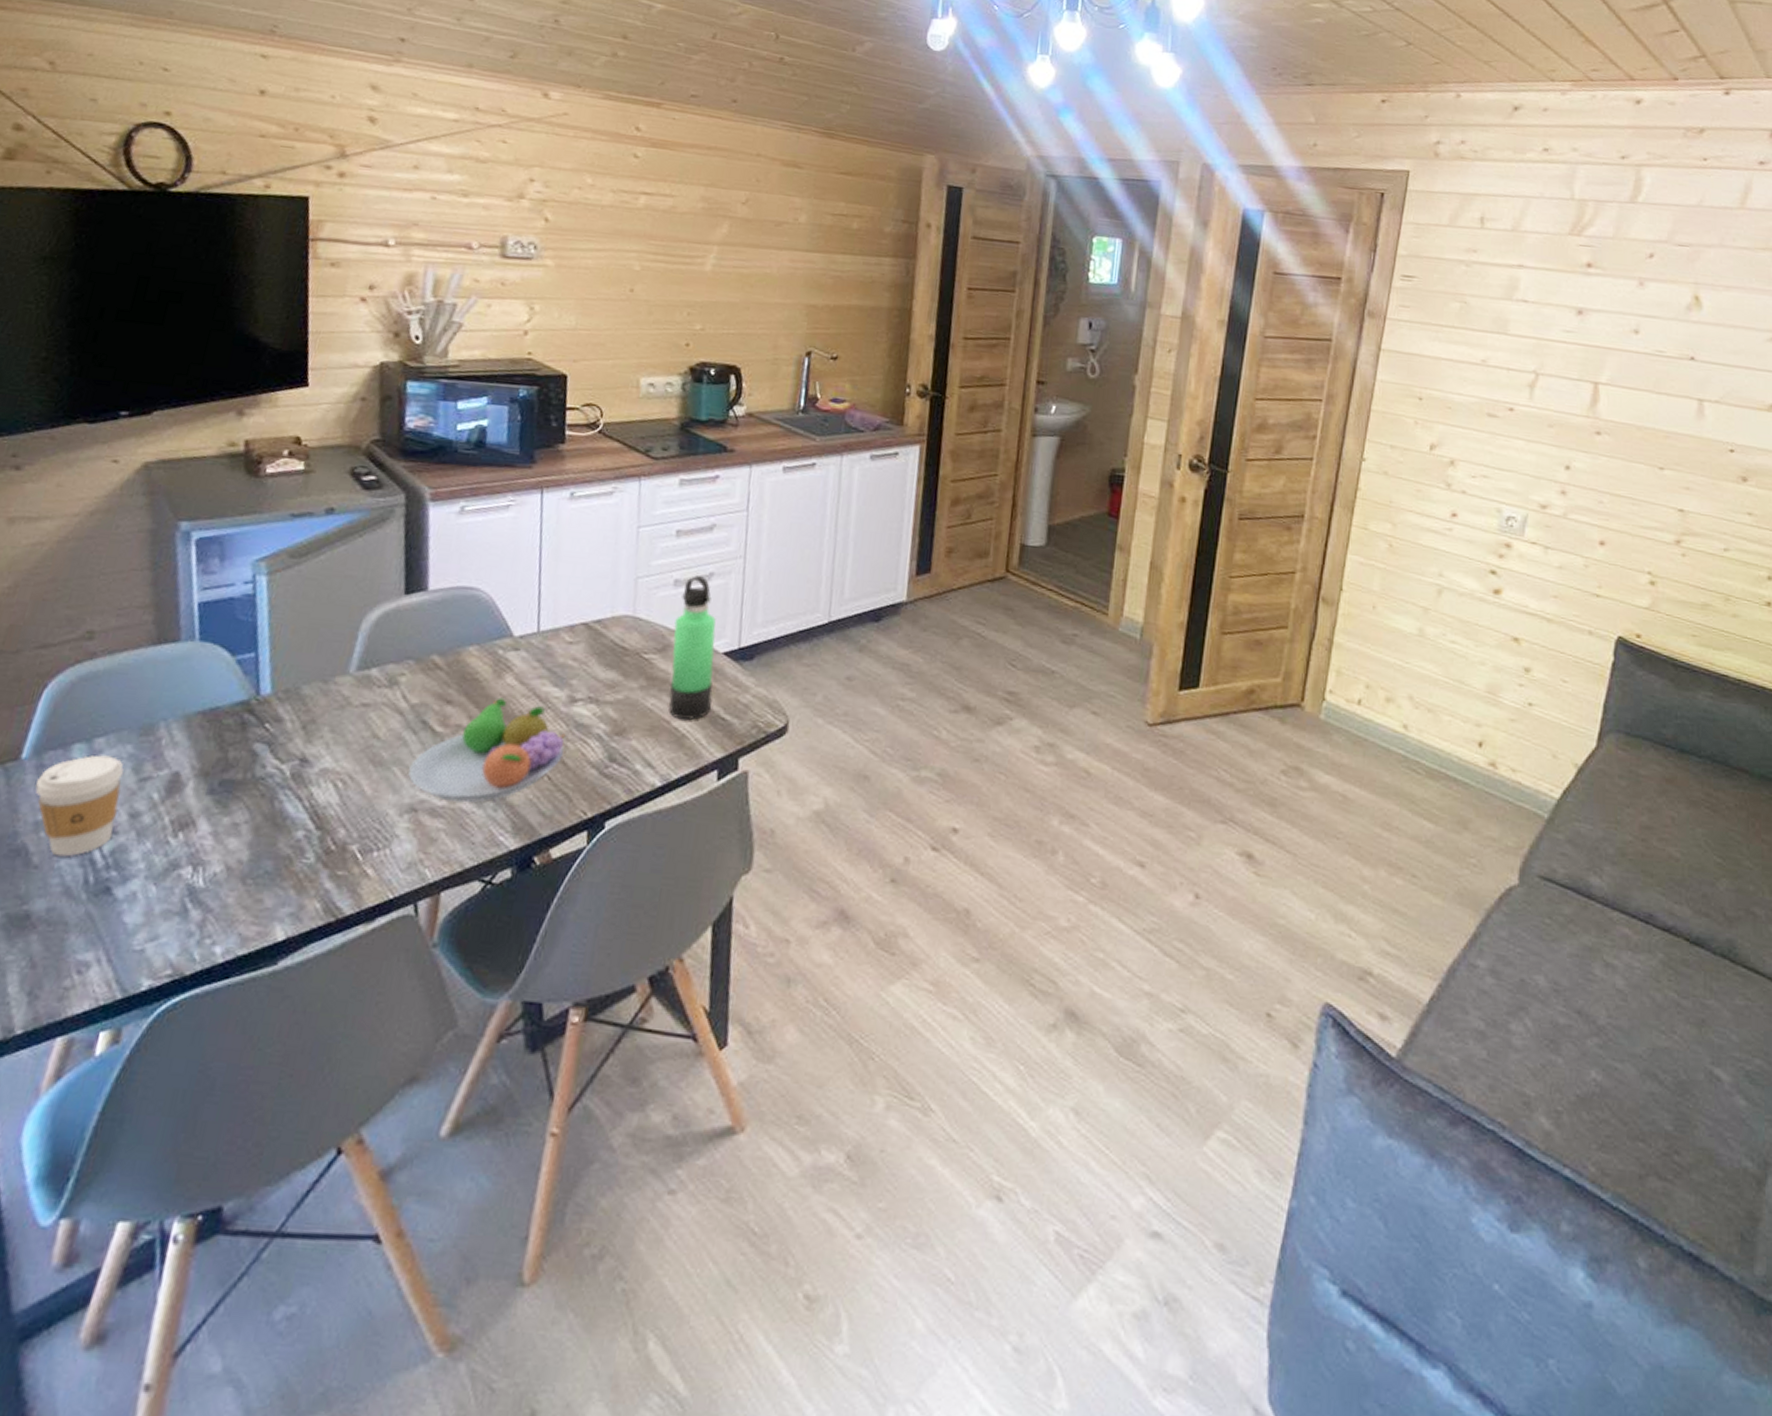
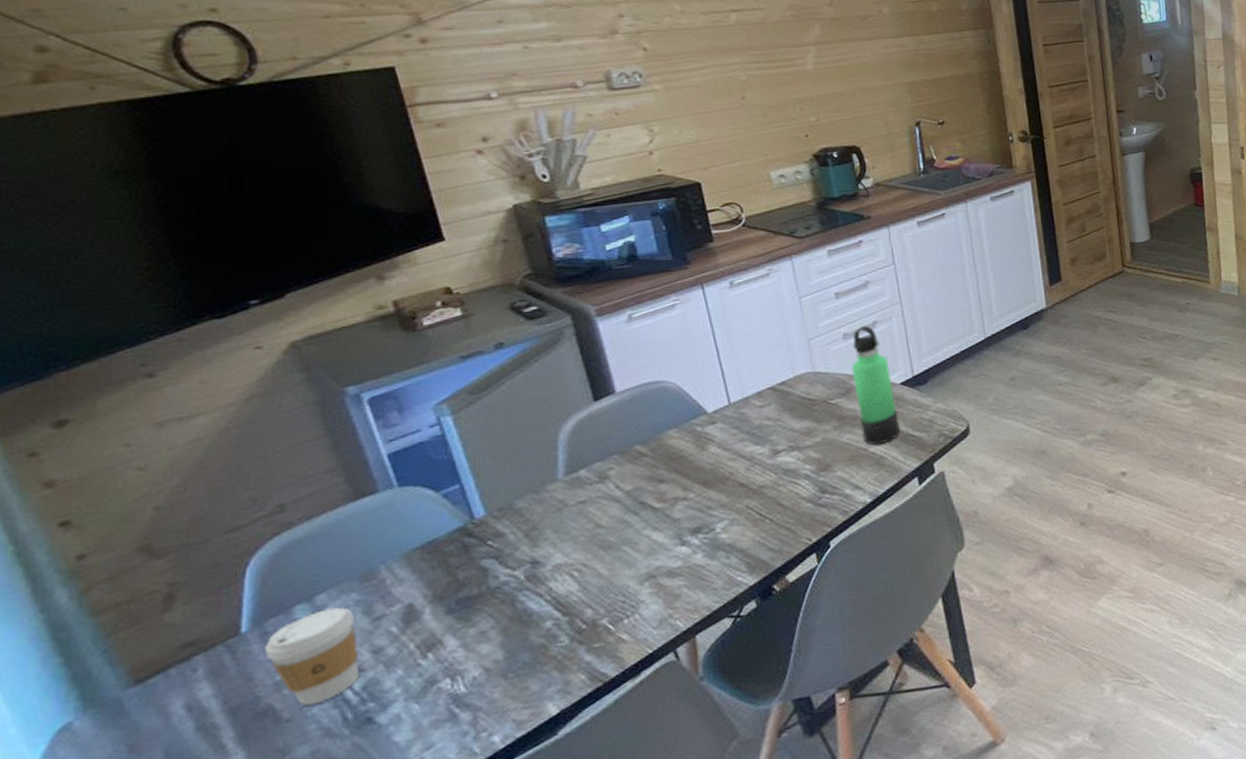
fruit bowl: present [408,698,566,803] -> none [639,464,778,562]

